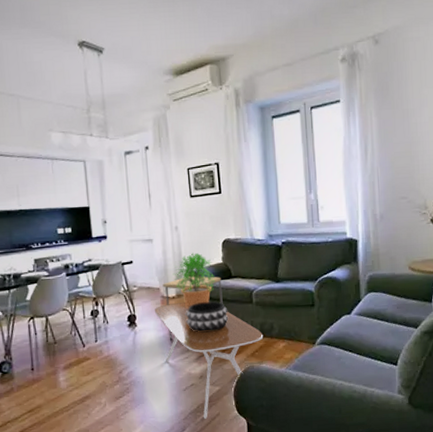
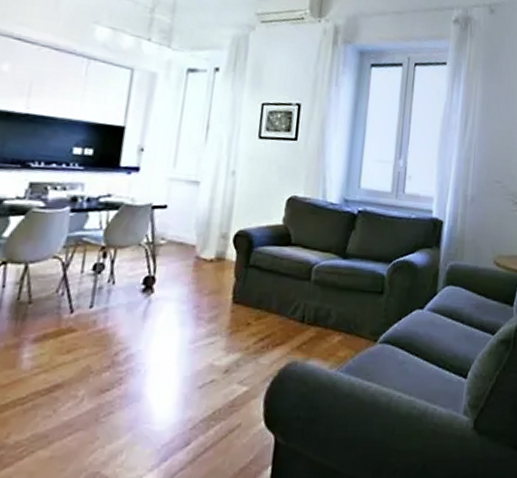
coffee table: present [155,301,264,419] -> none [182,267,317,431]
side table: present [162,276,223,340] -> none [194,236,278,317]
potted plant: present [173,252,215,310] -> none [216,206,270,279]
decorative bowl: present [185,301,229,333] -> none [220,271,279,312]

